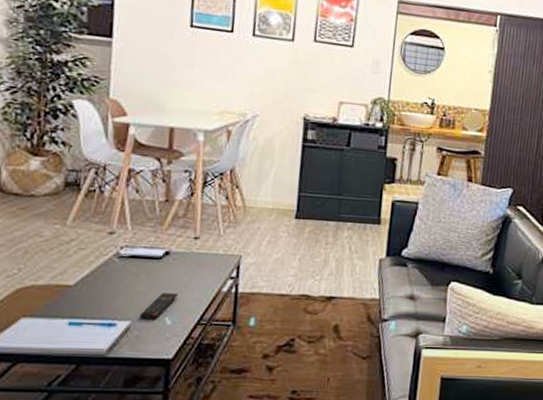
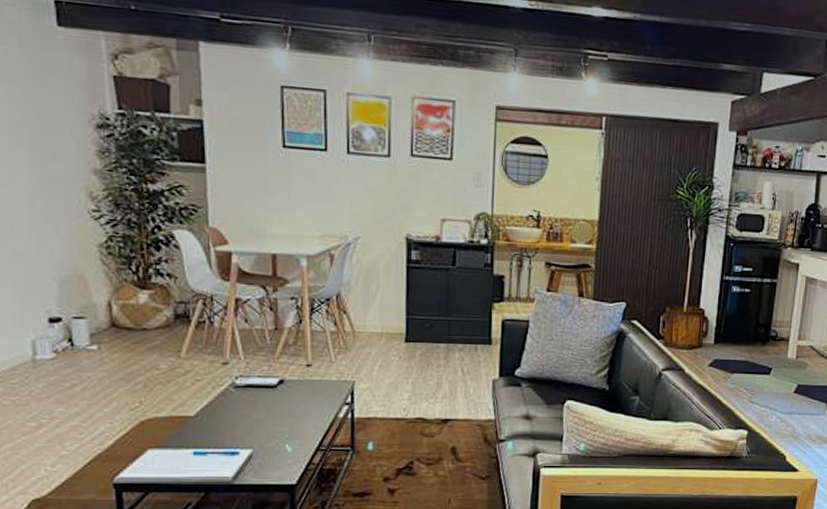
remote control: present [139,293,178,320] -> none [261,421,296,447]

